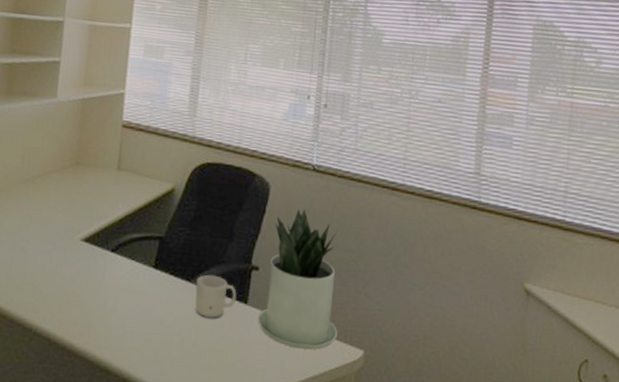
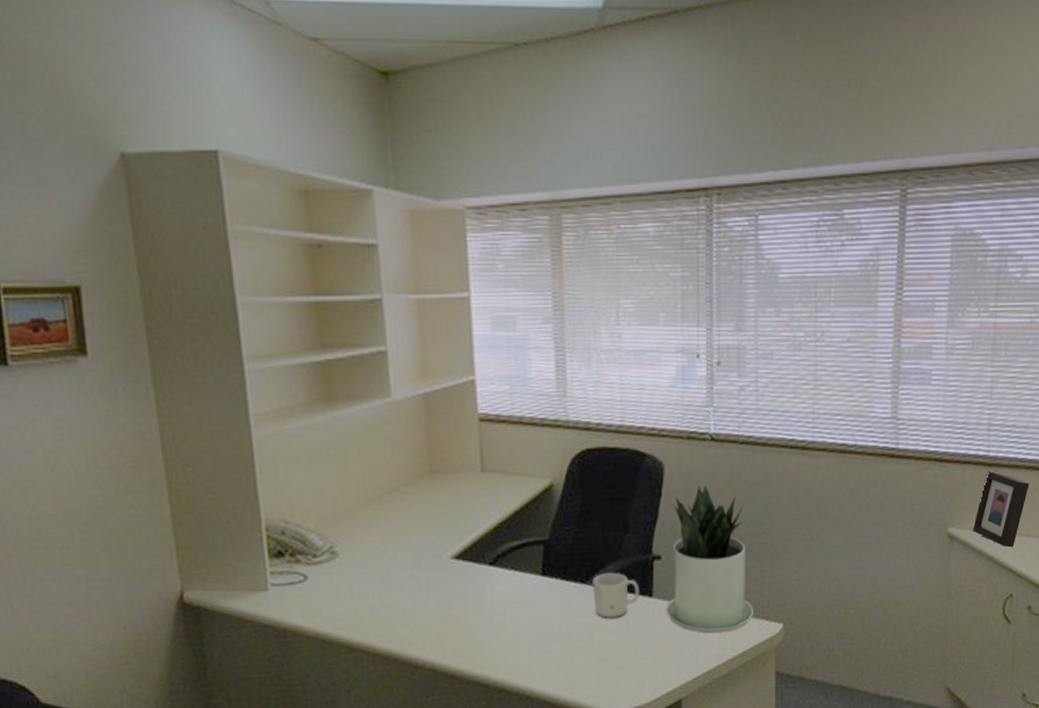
picture frame: none [549,234,605,313] -> present [973,470,1030,548]

